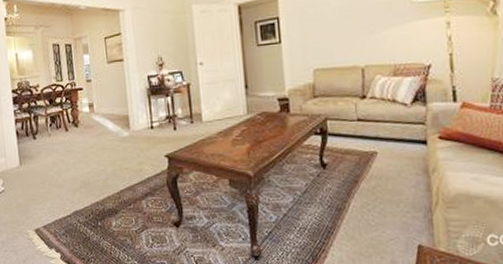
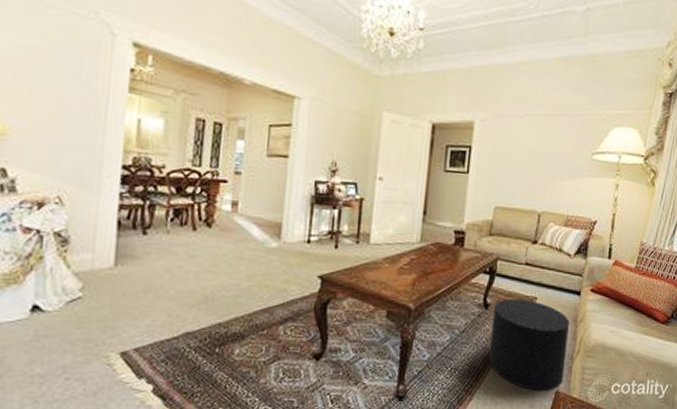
stool: none [332,155,425,245] -> present [488,299,570,390]

